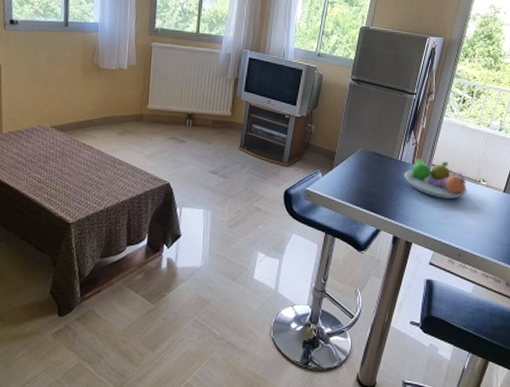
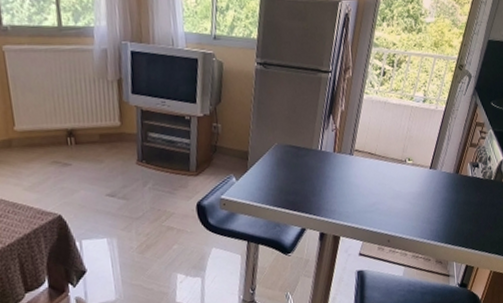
fruit bowl: present [403,158,468,199] -> none [325,144,394,186]

